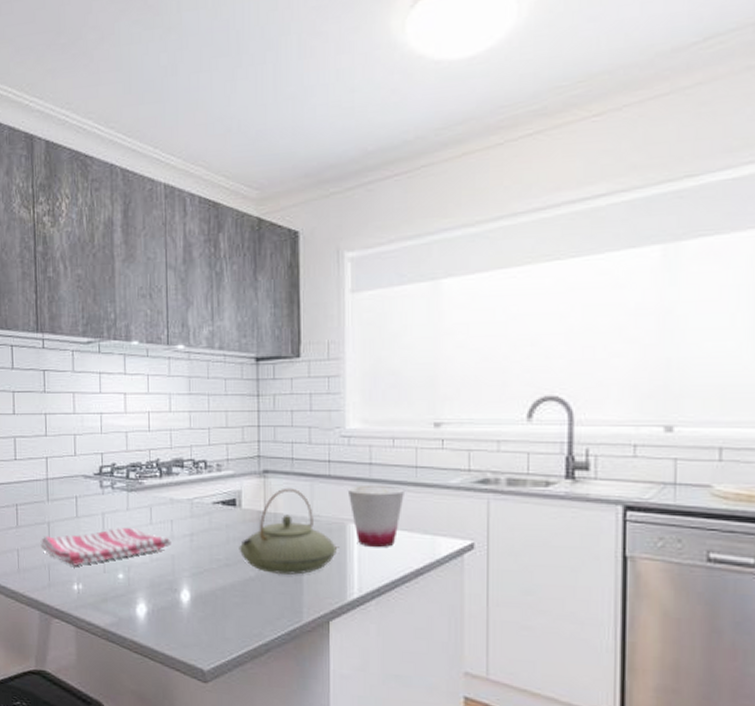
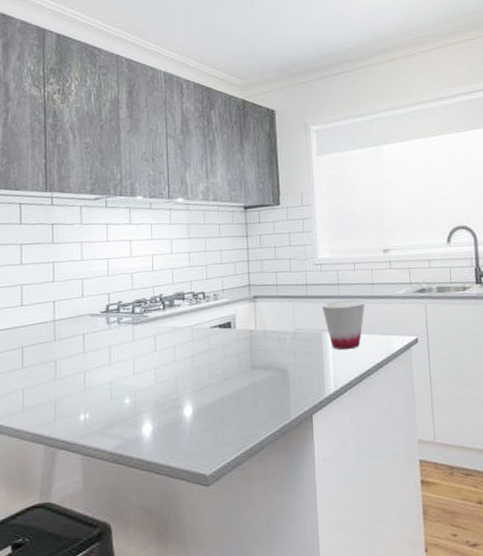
dish towel: present [40,527,171,566] -> none [46,356,175,398]
teapot: present [239,487,337,575] -> none [234,308,316,381]

